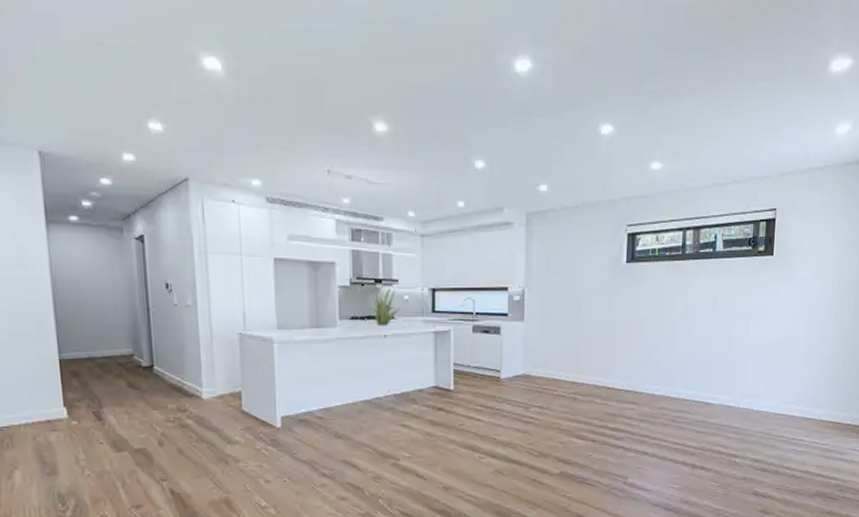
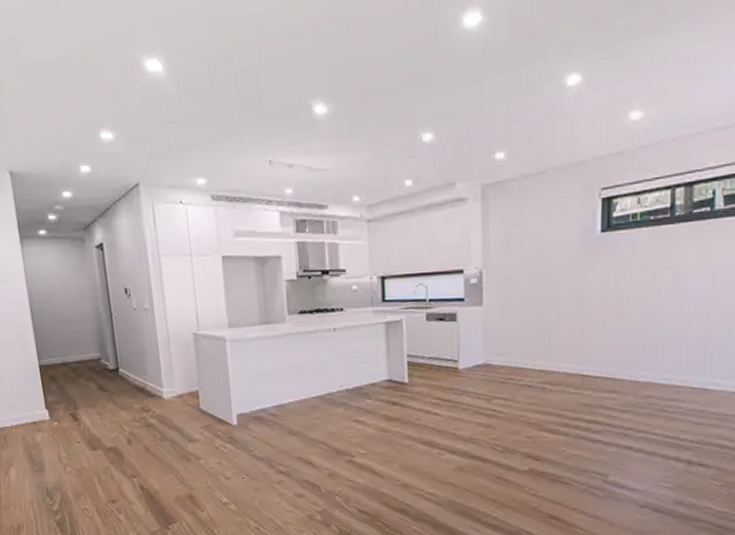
decorative plant: present [369,289,402,326] -> none [317,279,350,320]

